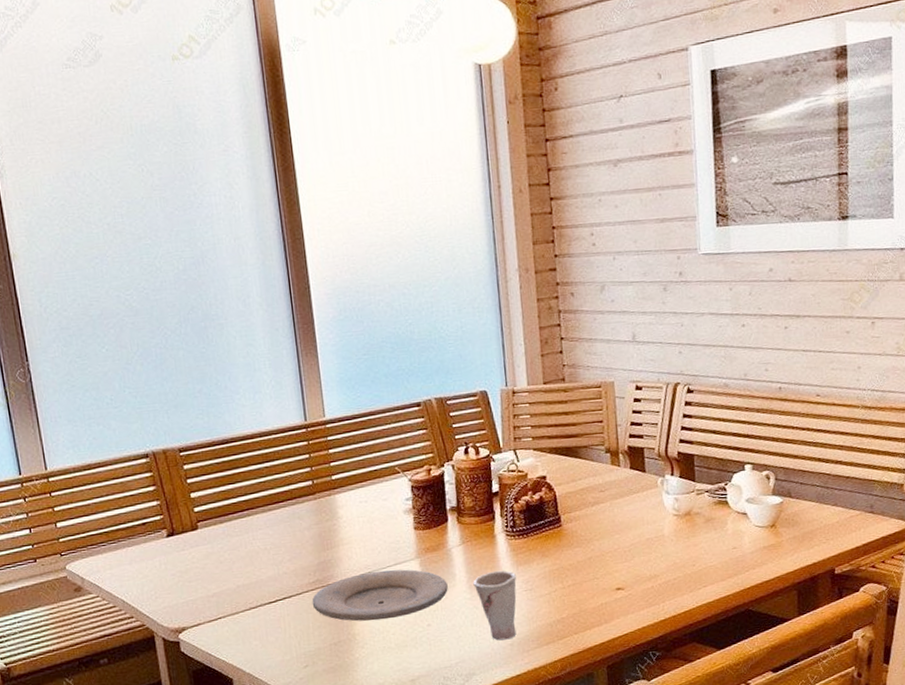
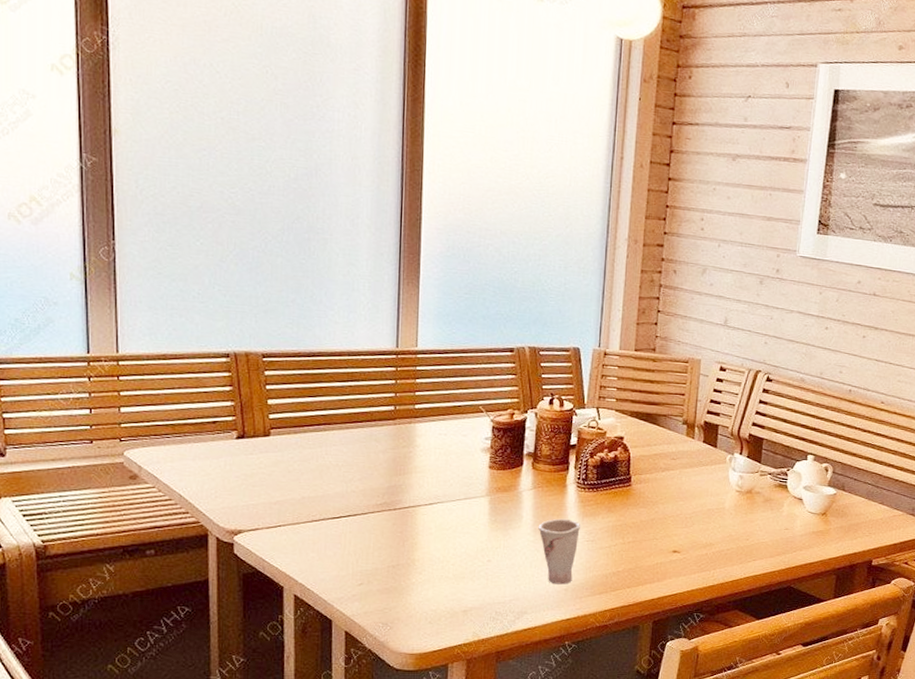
plate: present [312,569,448,622] -> none [376,502,513,550]

